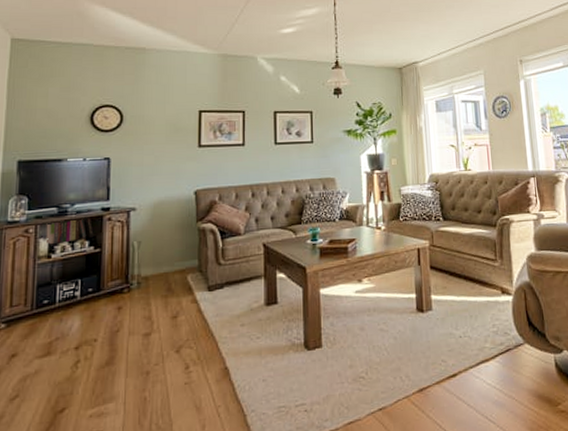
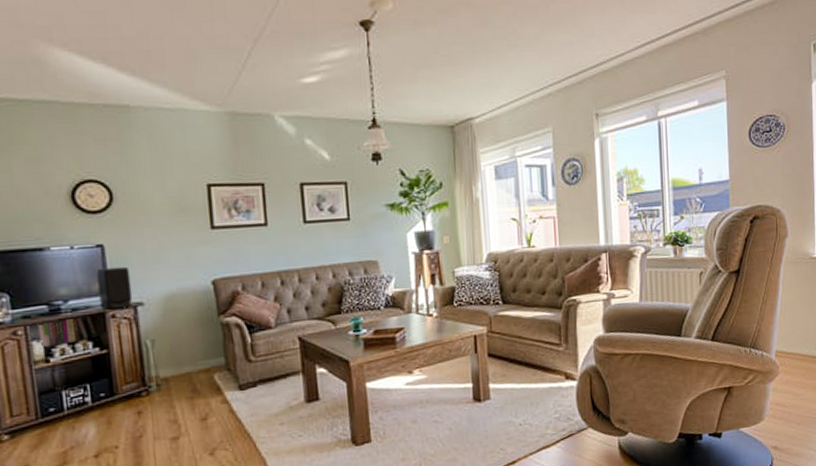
speaker: none [100,176,128,215] -> present [96,266,133,311]

